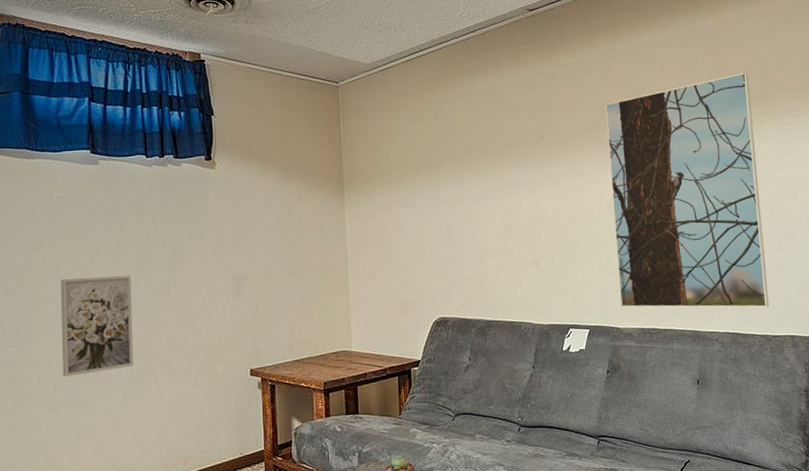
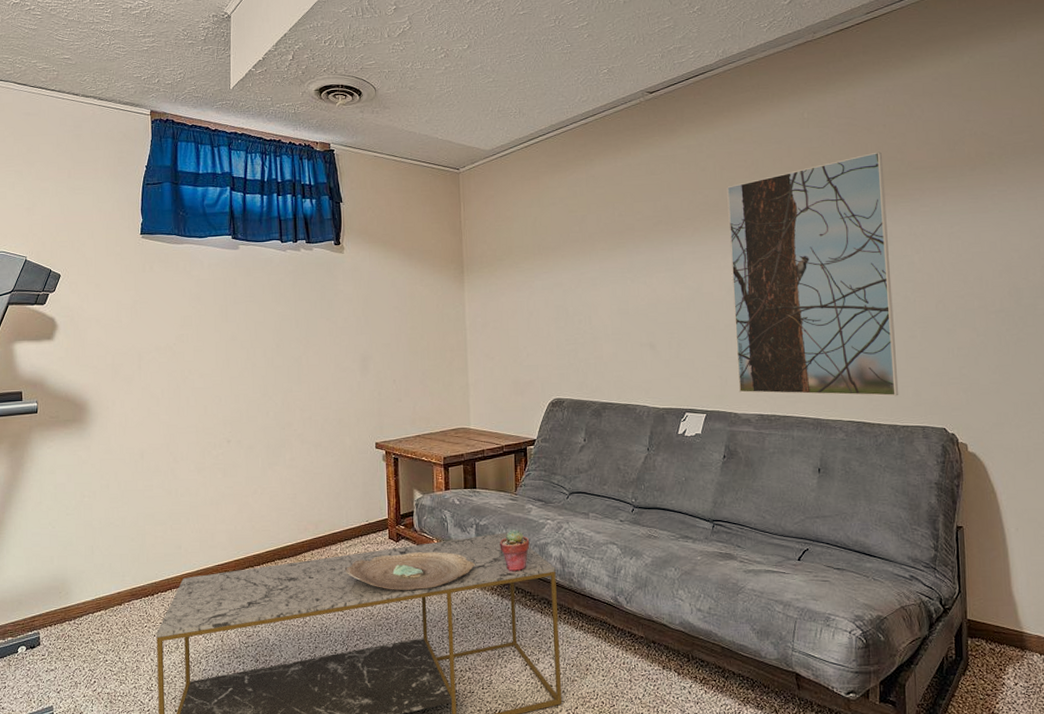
wall art: present [60,276,134,377] -> none [206,353,271,444]

